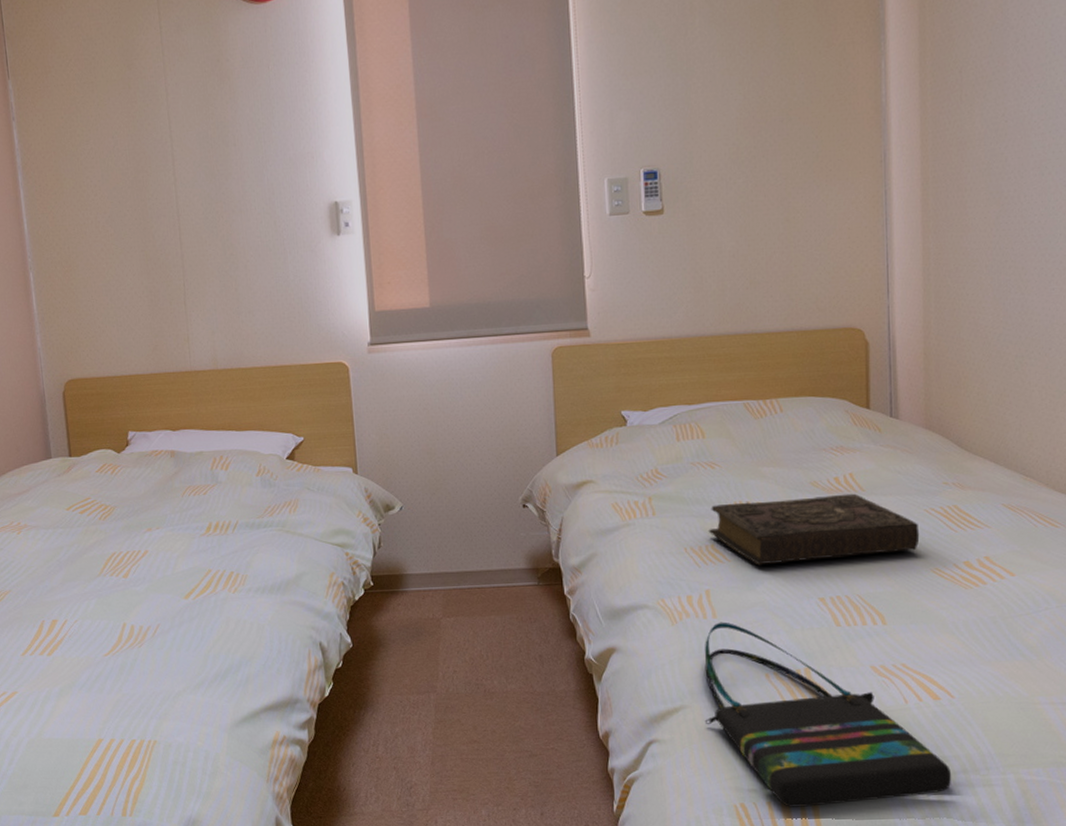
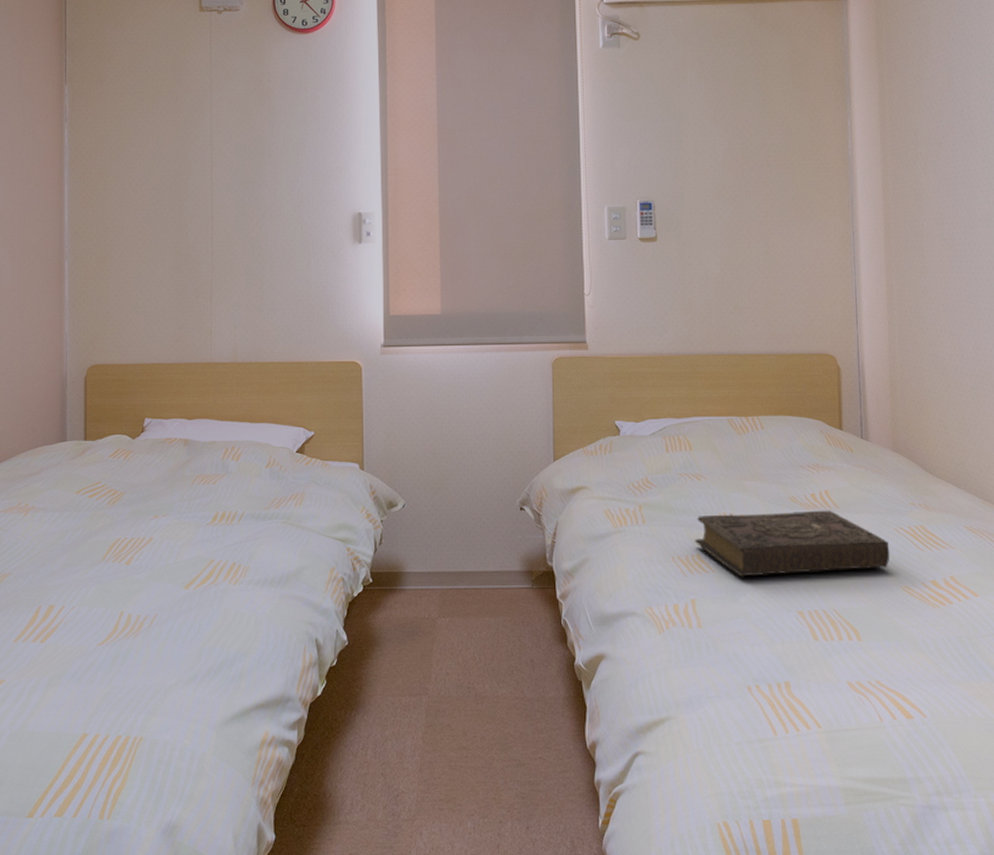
tote bag: present [704,622,952,807] -> none [689,632,927,827]

